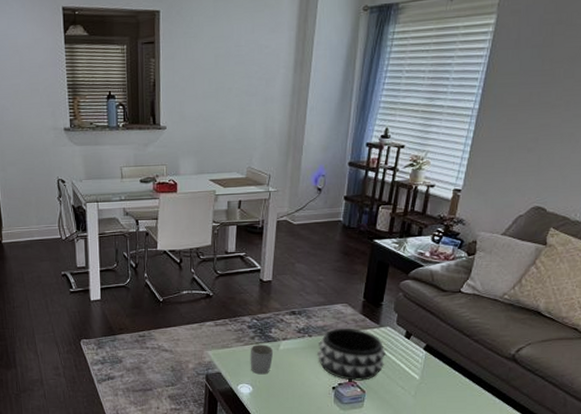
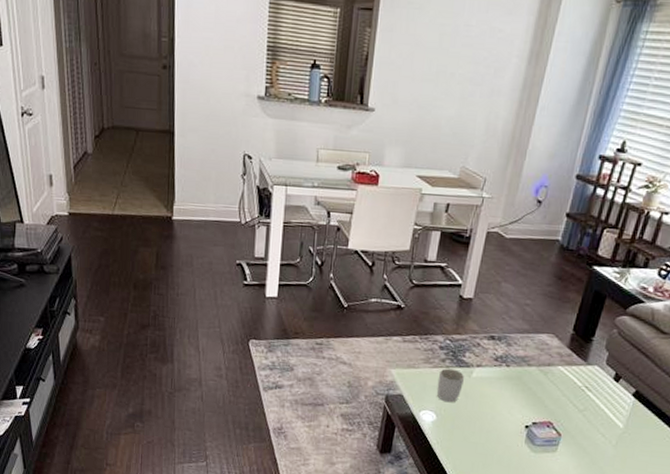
decorative bowl: present [316,328,387,381] -> none [512,360,591,423]

